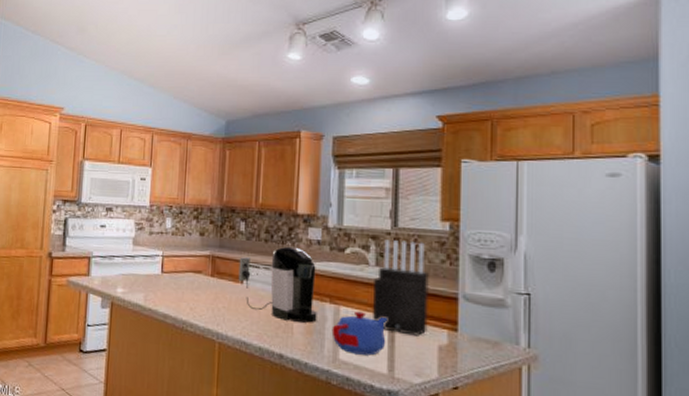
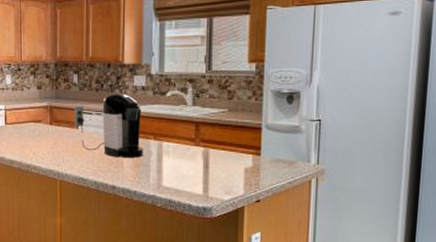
teapot: present [331,311,388,356] -> none [156,145,204,181]
knife block: present [371,240,429,336] -> none [189,82,238,162]

